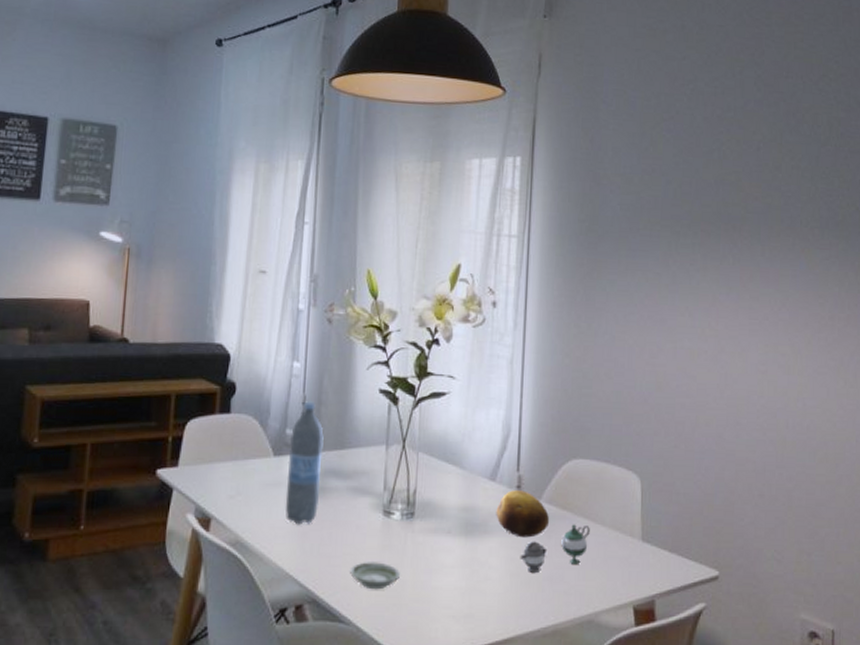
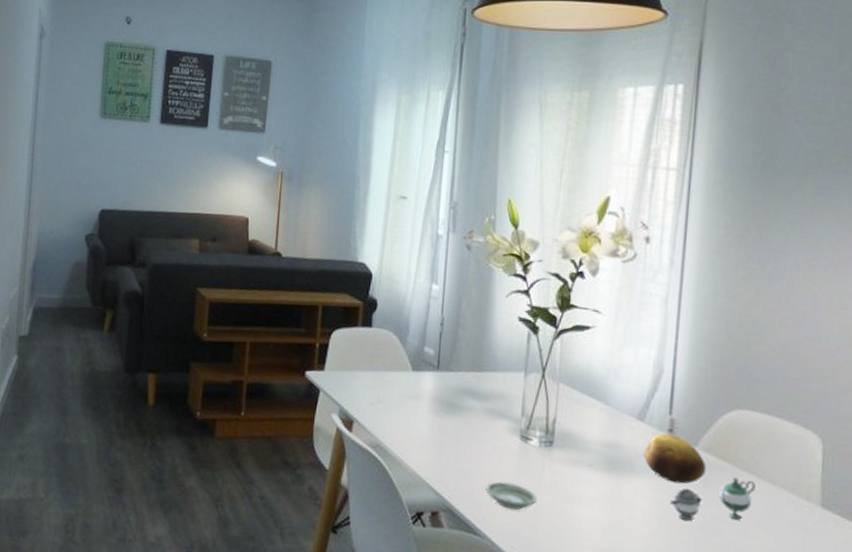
water bottle: present [285,400,324,525] -> none [422,321,461,438]

